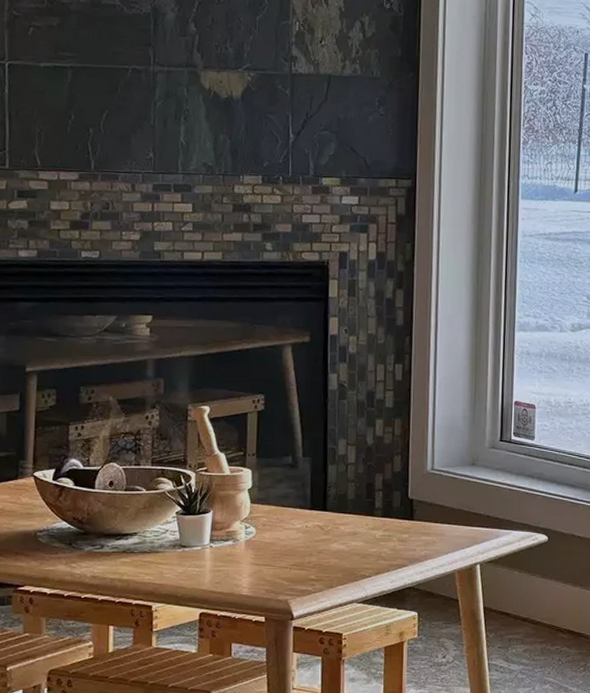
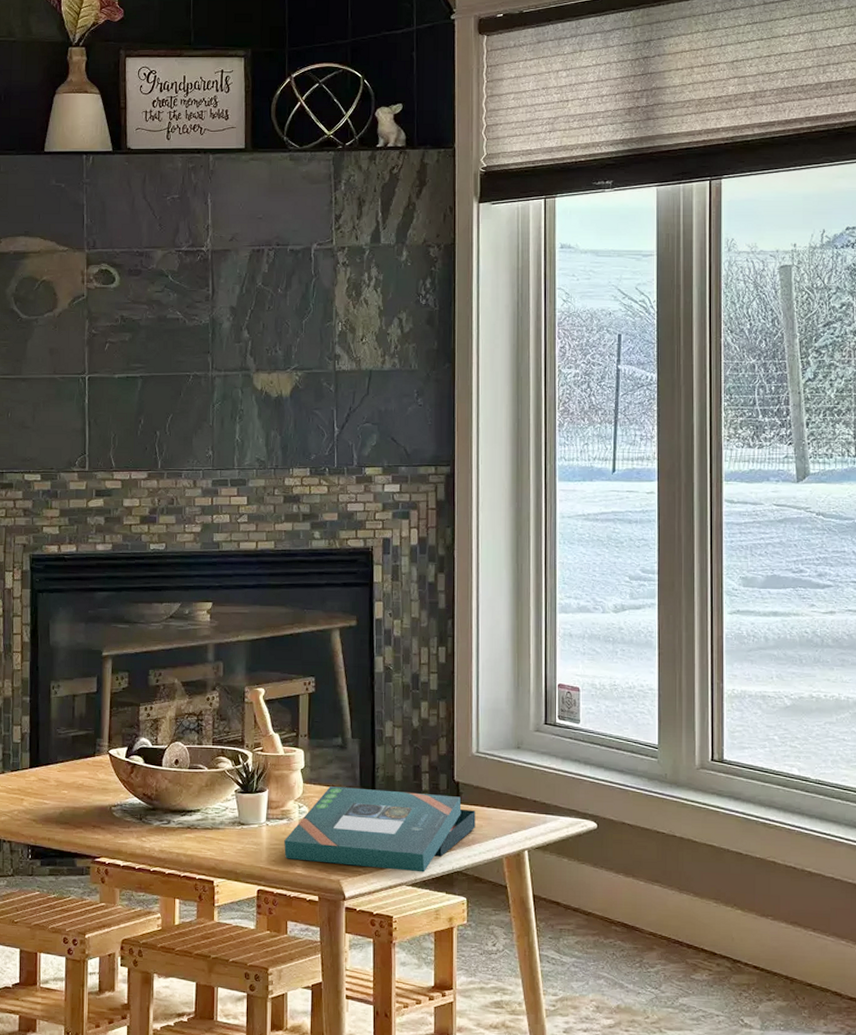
board game: none [229,506,429,589] -> present [284,786,476,873]

